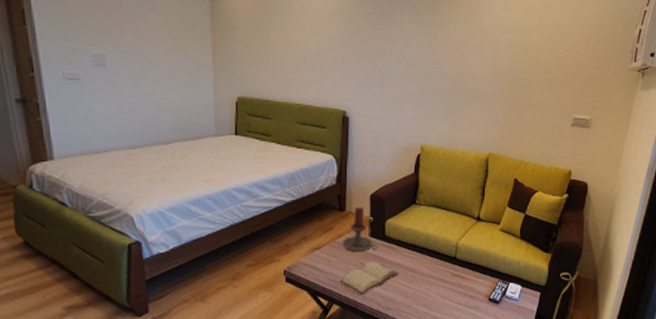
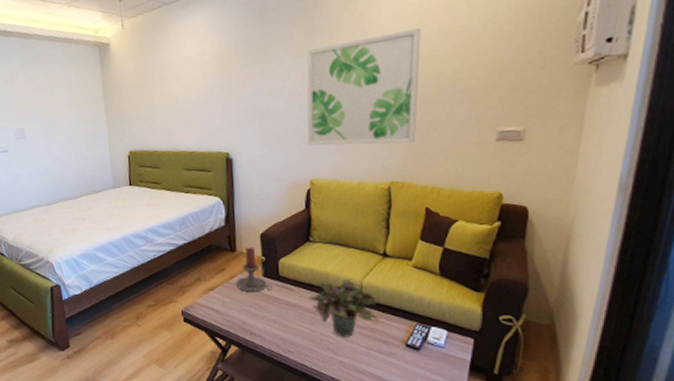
hardback book: present [340,261,399,295] -> none [236,301,298,336]
potted plant: none [410,240,475,294] -> present [308,279,385,337]
wall art: none [421,17,524,121] -> present [307,27,421,146]

